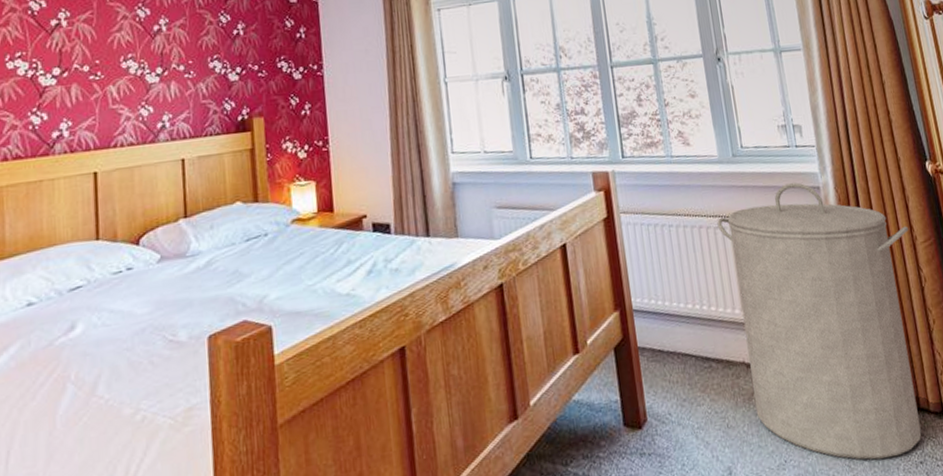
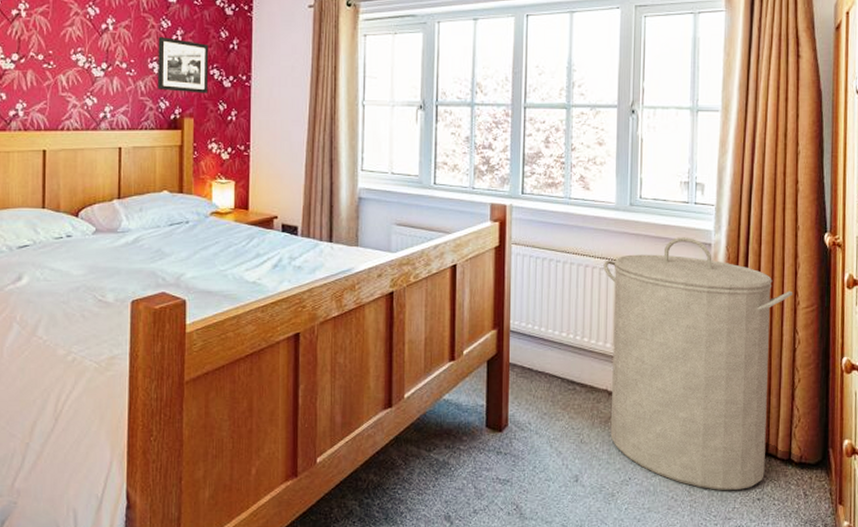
picture frame: none [217,32,278,91] -> present [157,36,209,94]

